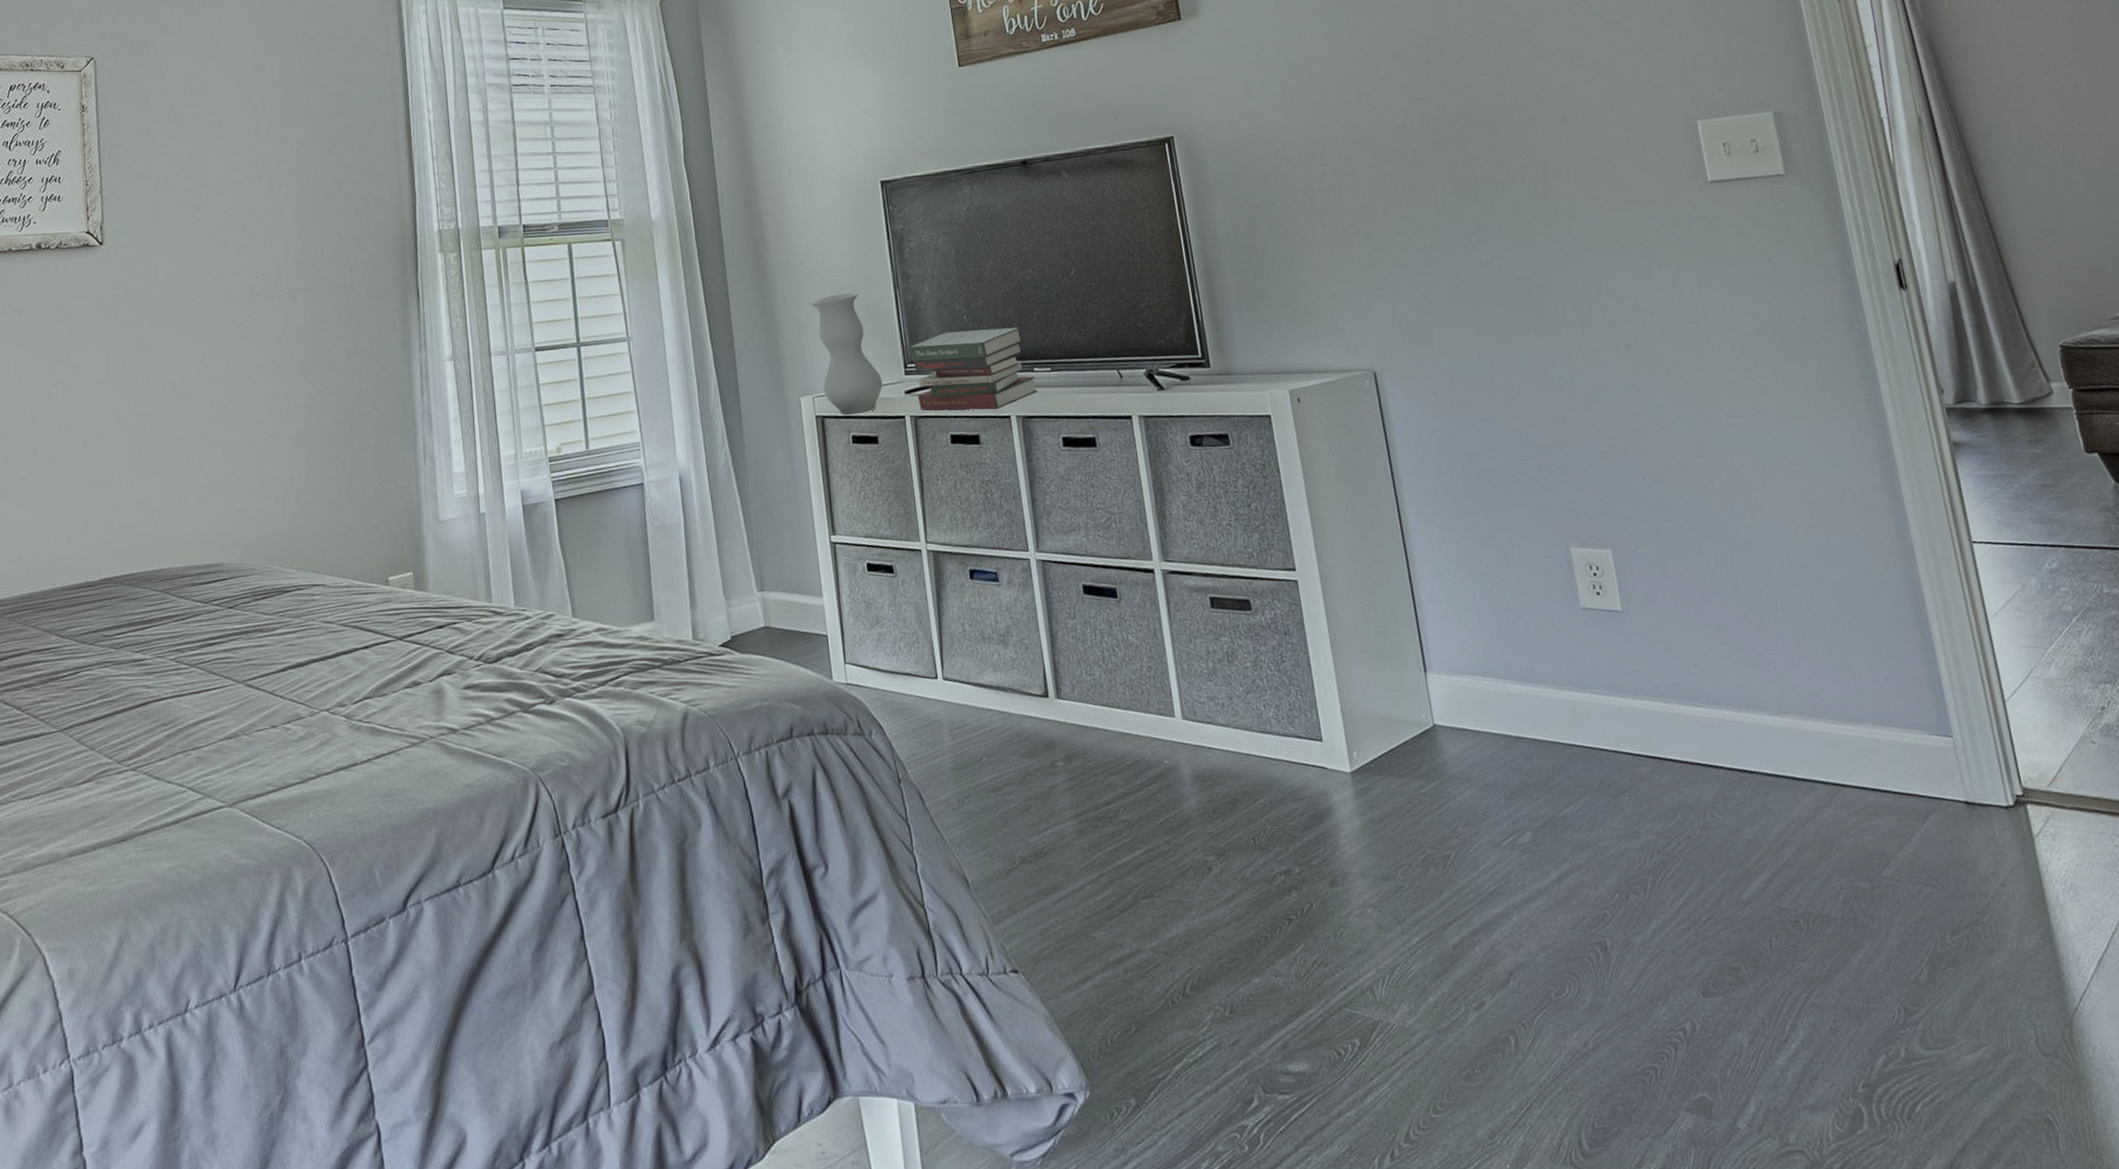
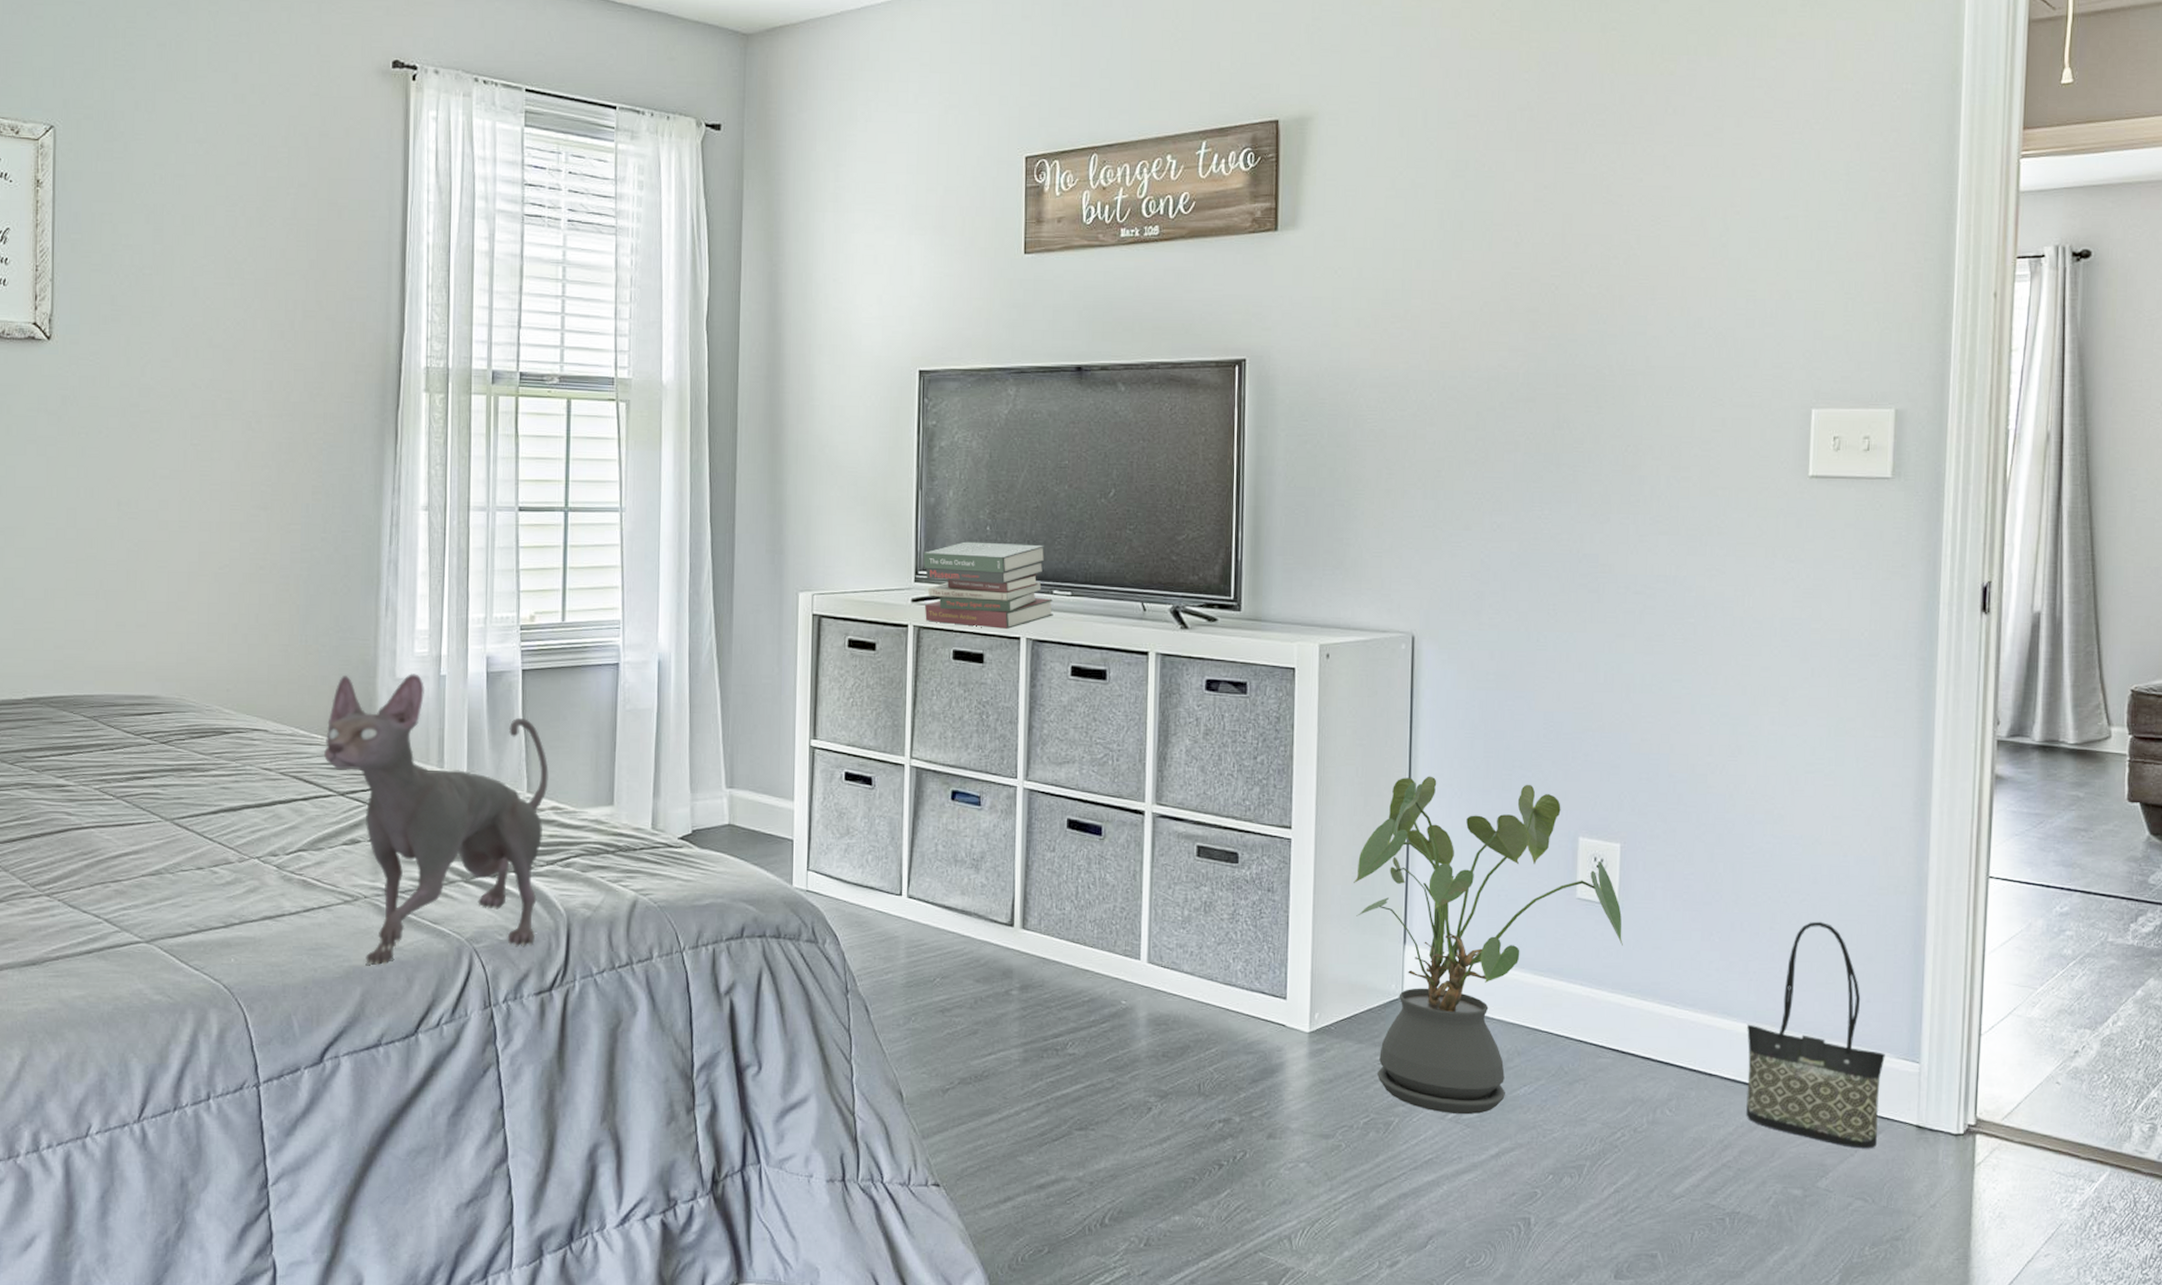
cat: none [379,514,596,807] -> present [323,673,549,967]
vase: present [809,291,883,416] -> none [822,486,890,618]
house plant: none [1364,501,1636,841] -> present [1354,776,1623,1114]
tote bag: none [1774,604,1931,832] -> present [1746,921,1885,1148]

